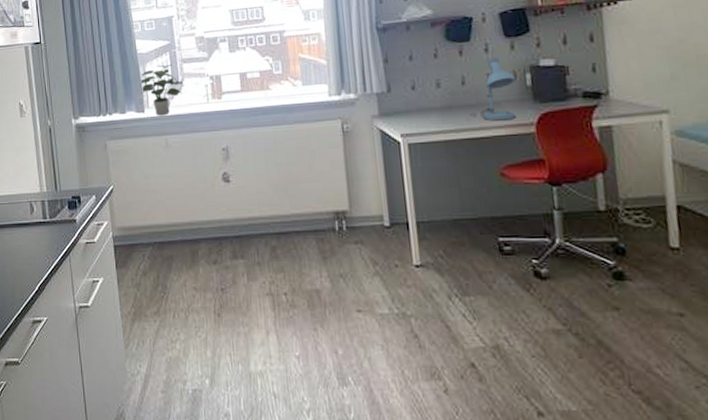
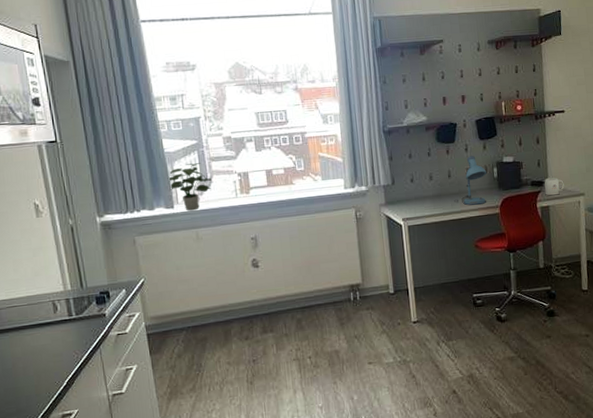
mug: none [602,87,636,112] -> present [544,177,565,196]

